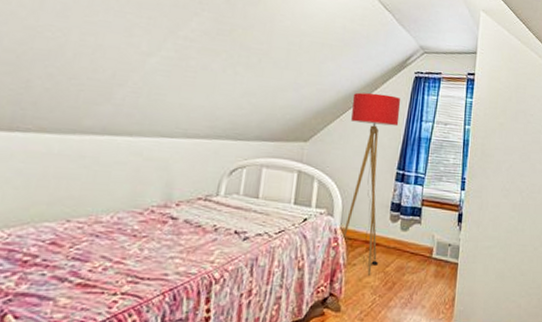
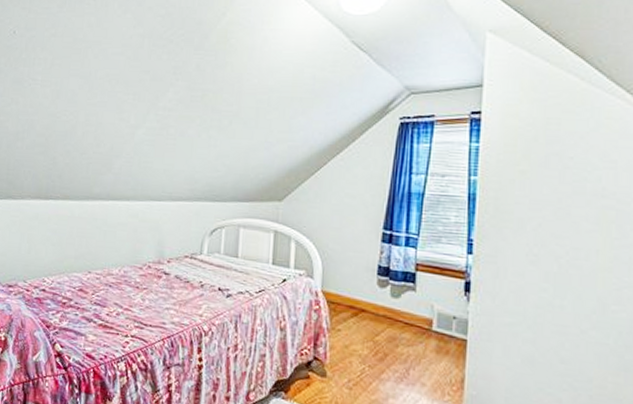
floor lamp: present [342,92,401,275] -> none [324,145,384,343]

